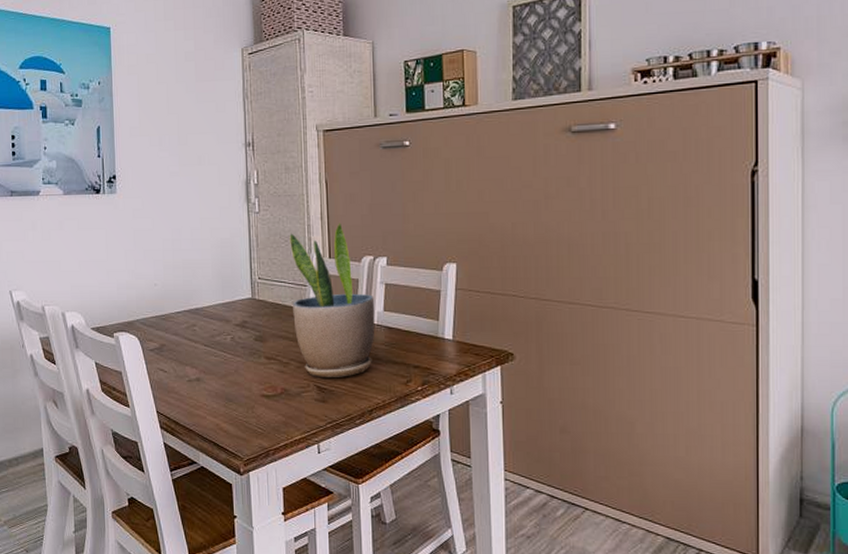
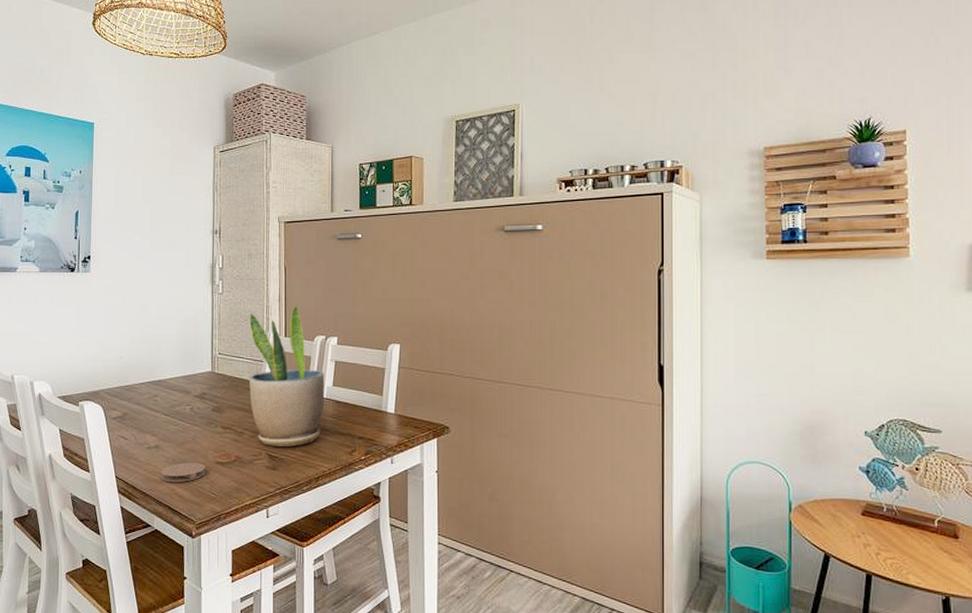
coaster: none [204,396,251,418] -> present [161,463,206,483]

